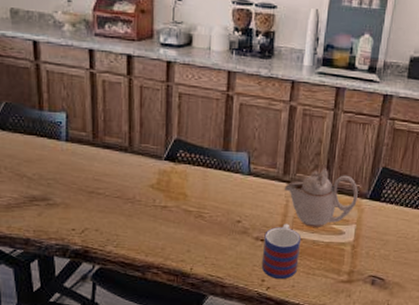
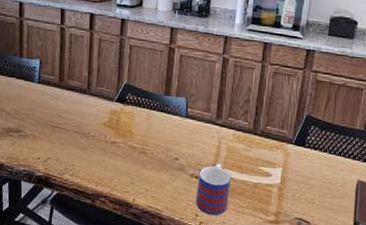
teapot: present [284,167,358,227] -> none [216,113,284,169]

